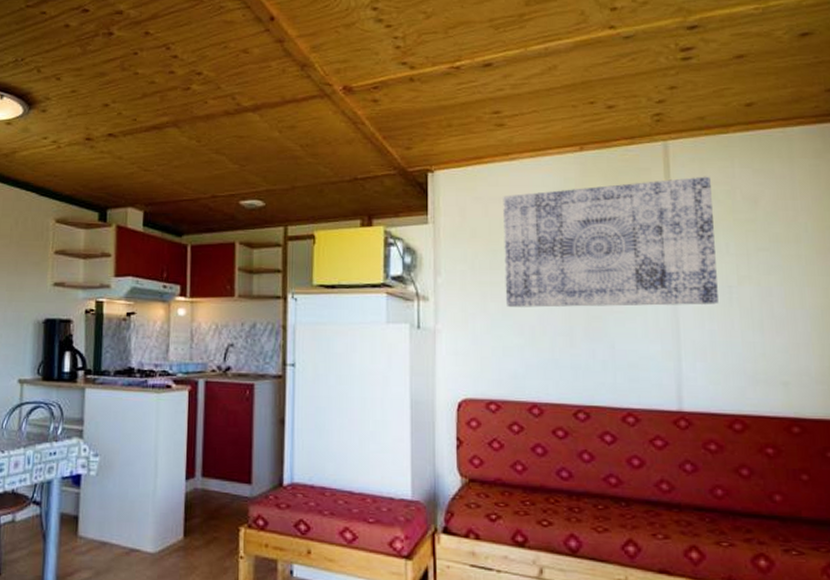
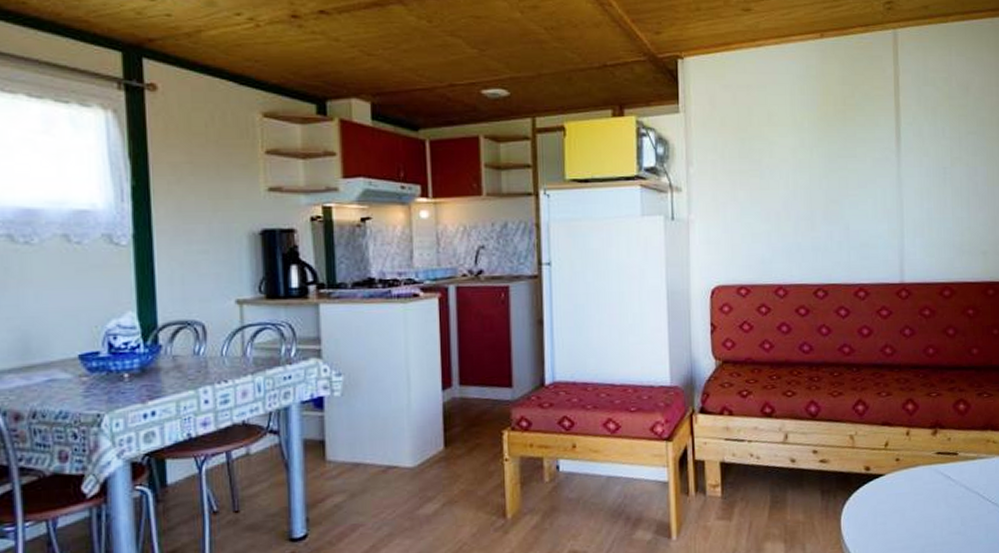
wall art: present [503,176,719,308] -> none [750,64,935,194]

